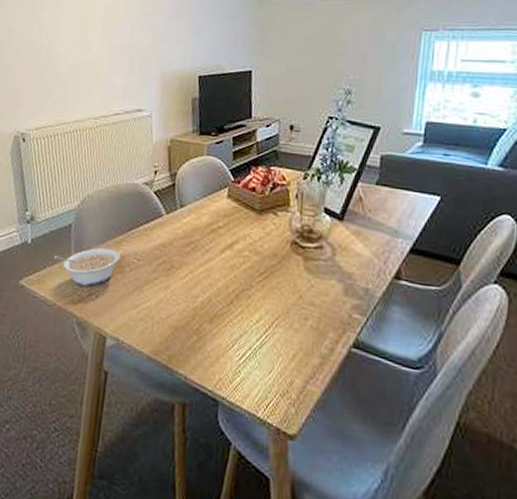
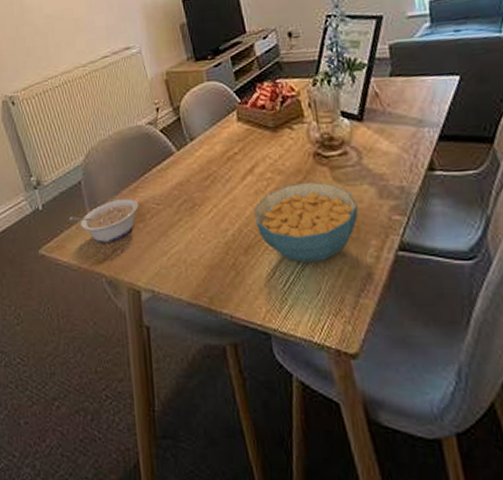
cereal bowl: none [225,266,323,343] -> present [254,181,358,264]

